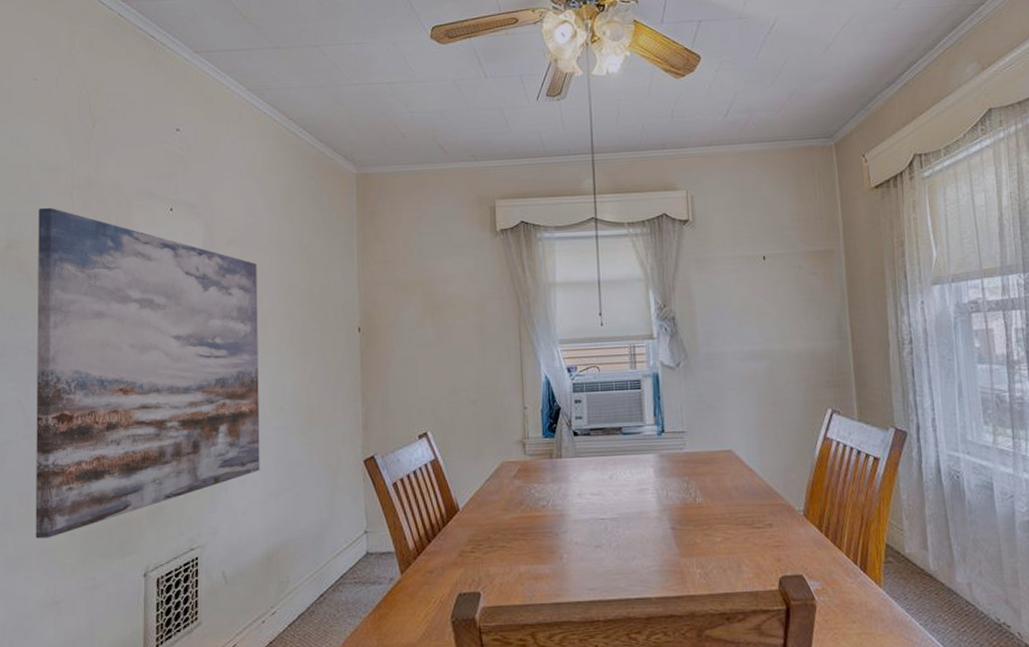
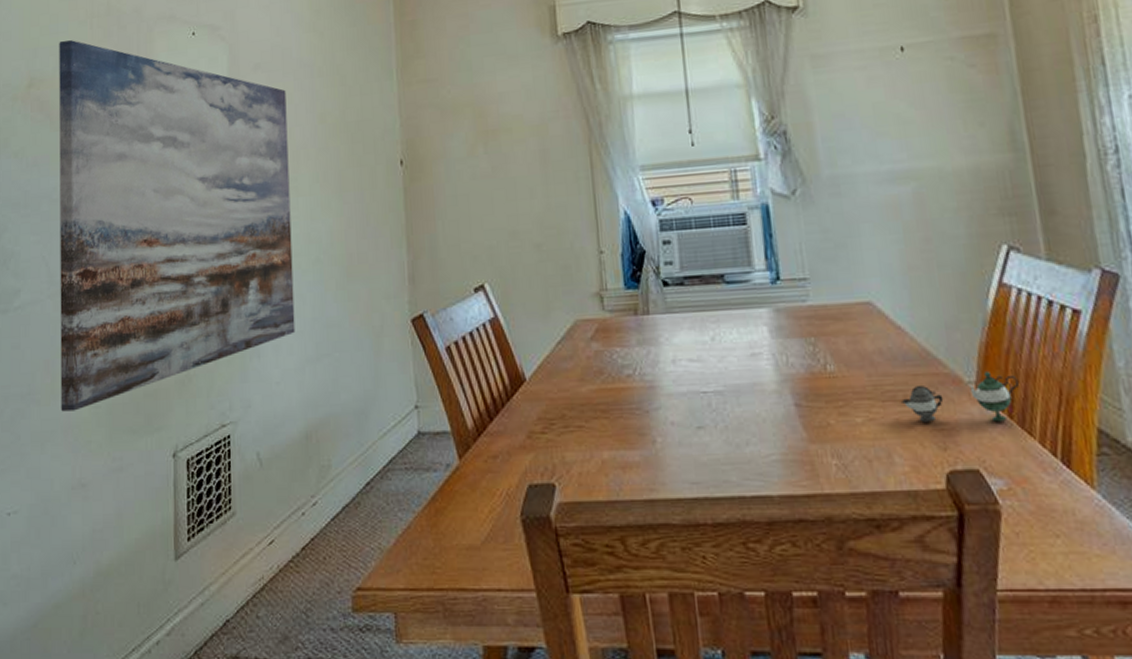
teapot: none [749,503,835,541] -> present [900,372,1020,423]

